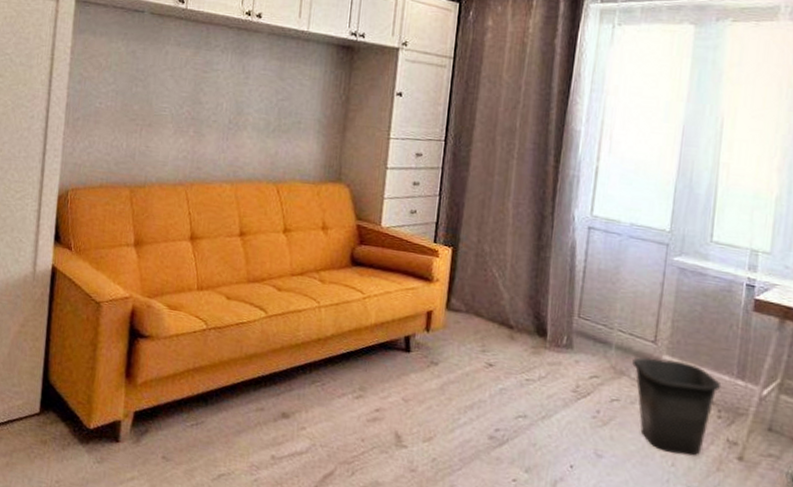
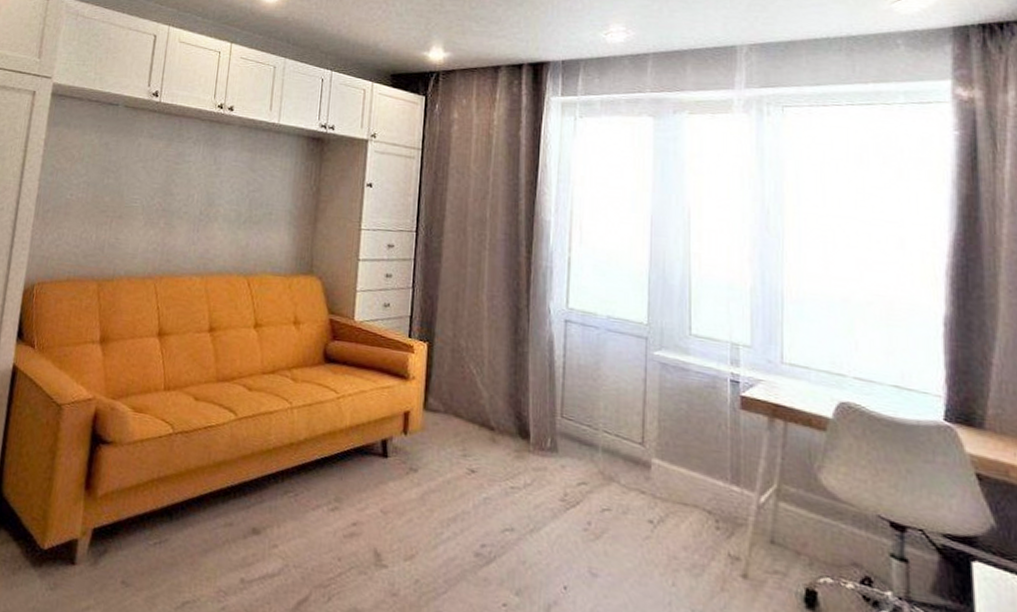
waste bin: present [632,357,722,456] -> none [621,461,716,574]

